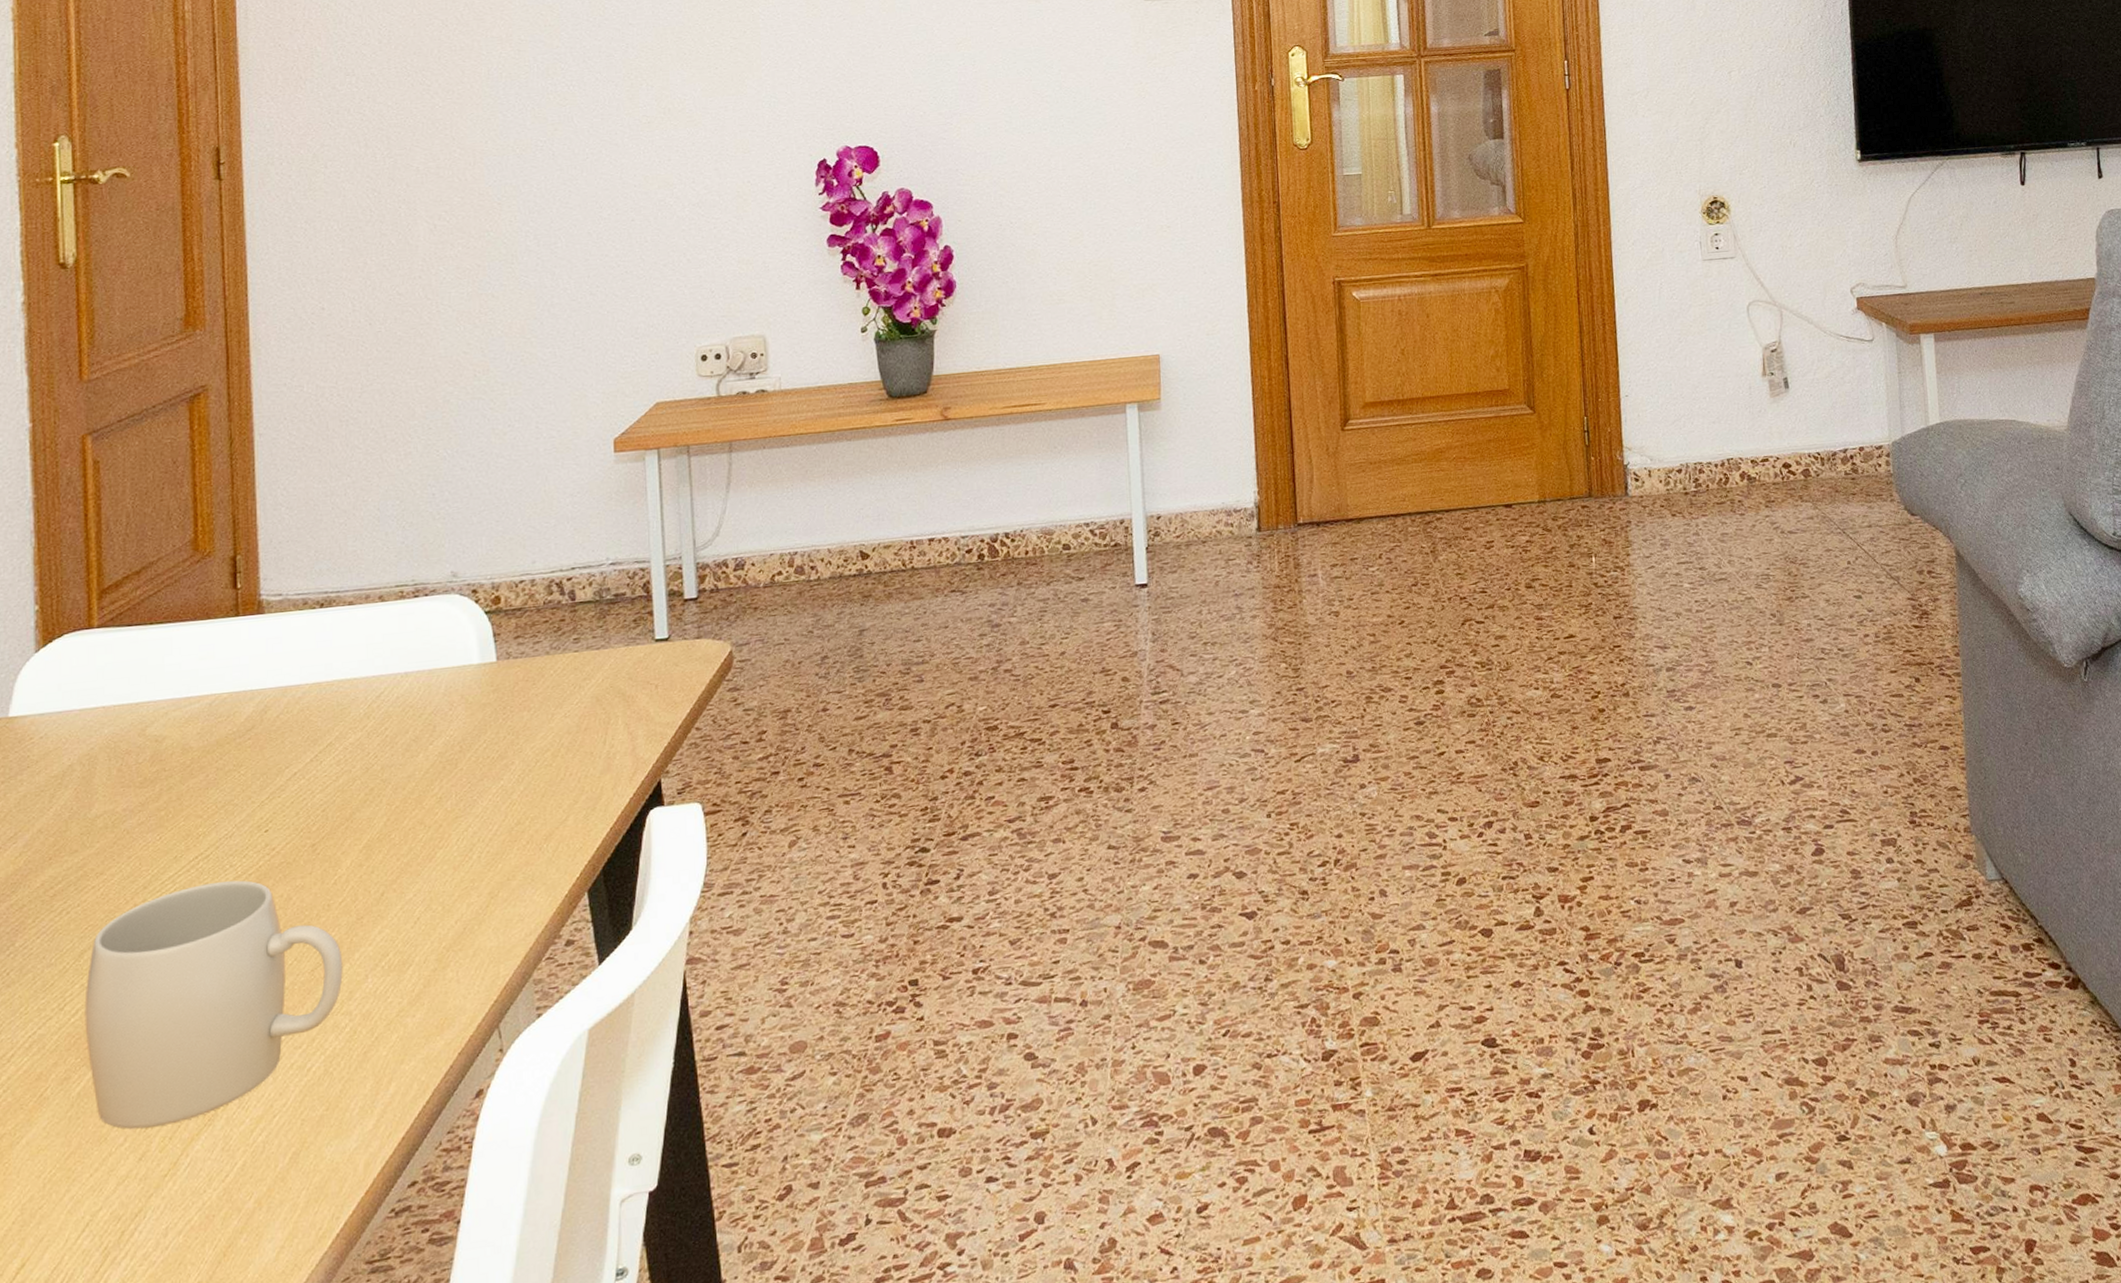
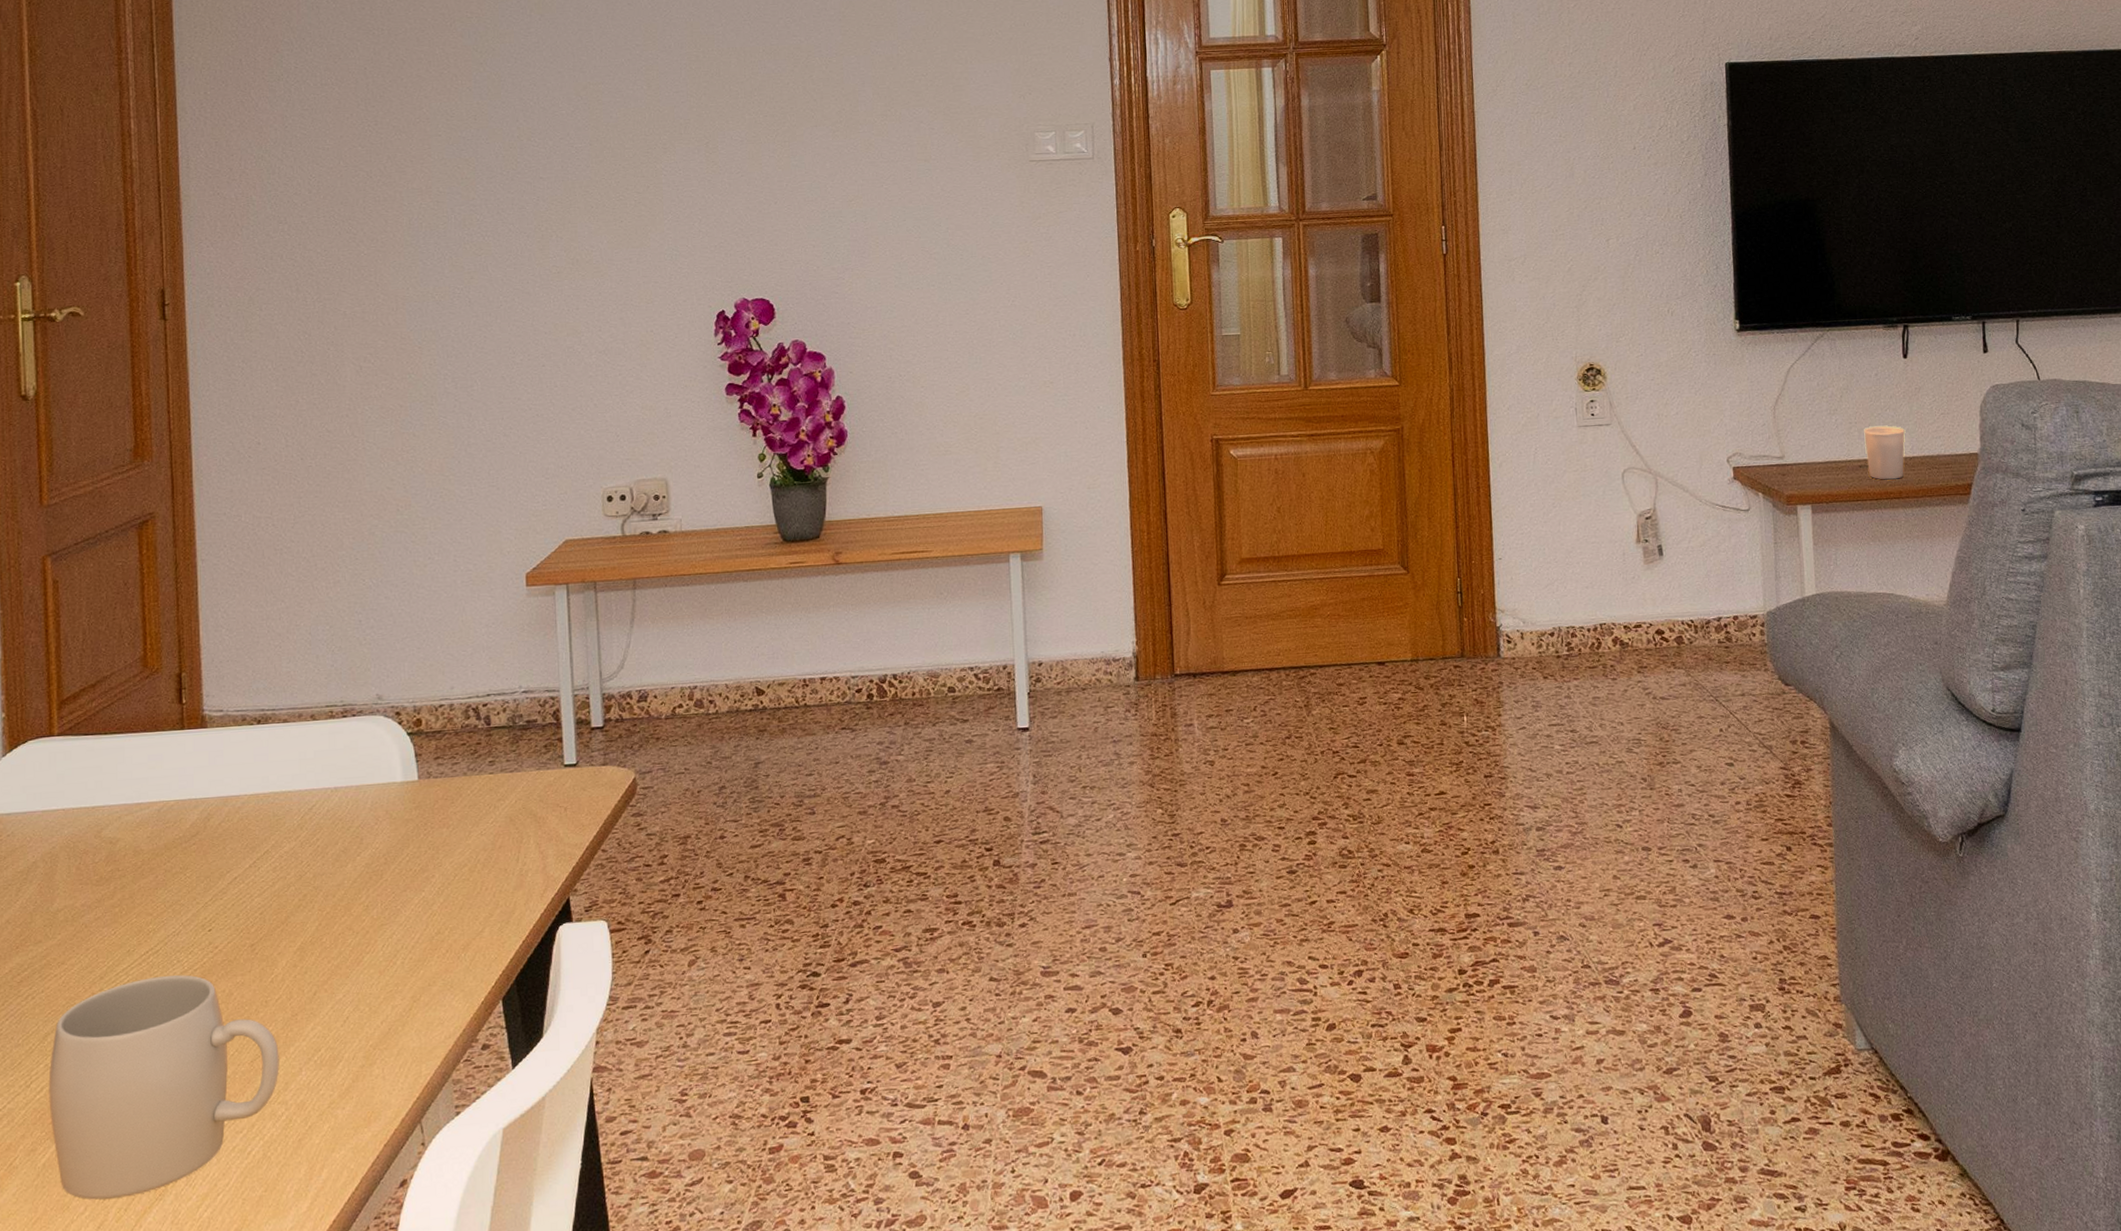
candle holder: none [1984,253,2024,307] -> present [1864,426,1905,480]

